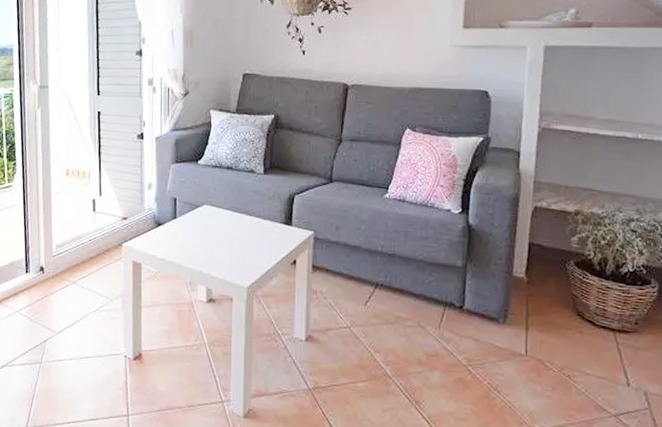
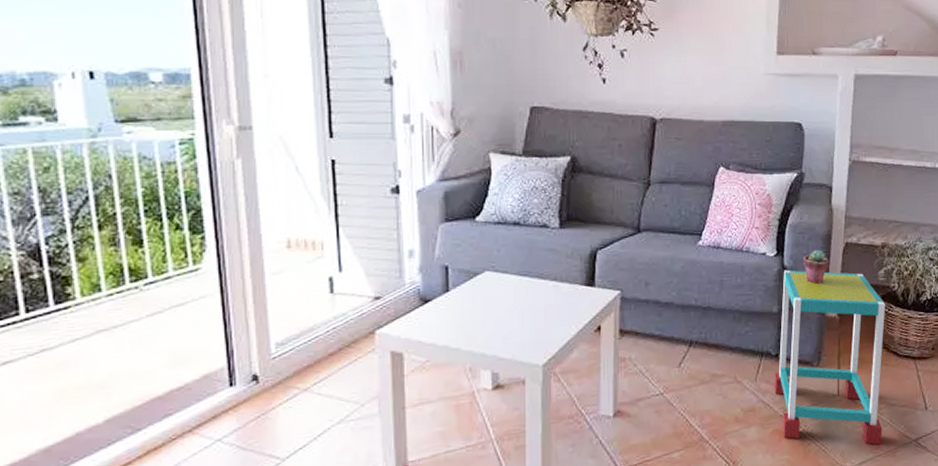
side table: none [458,227,580,413] -> present [774,269,886,445]
potted succulent: none [488,211,517,245] -> present [803,249,829,285]

